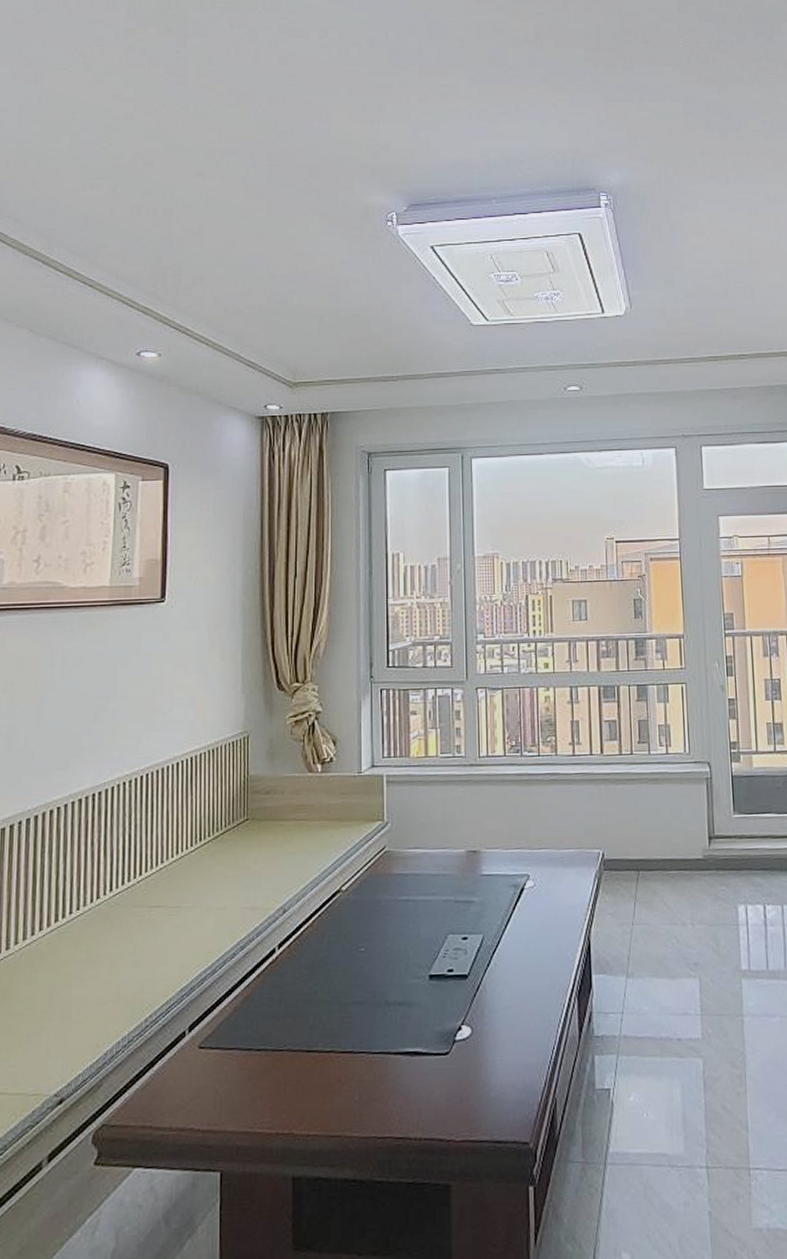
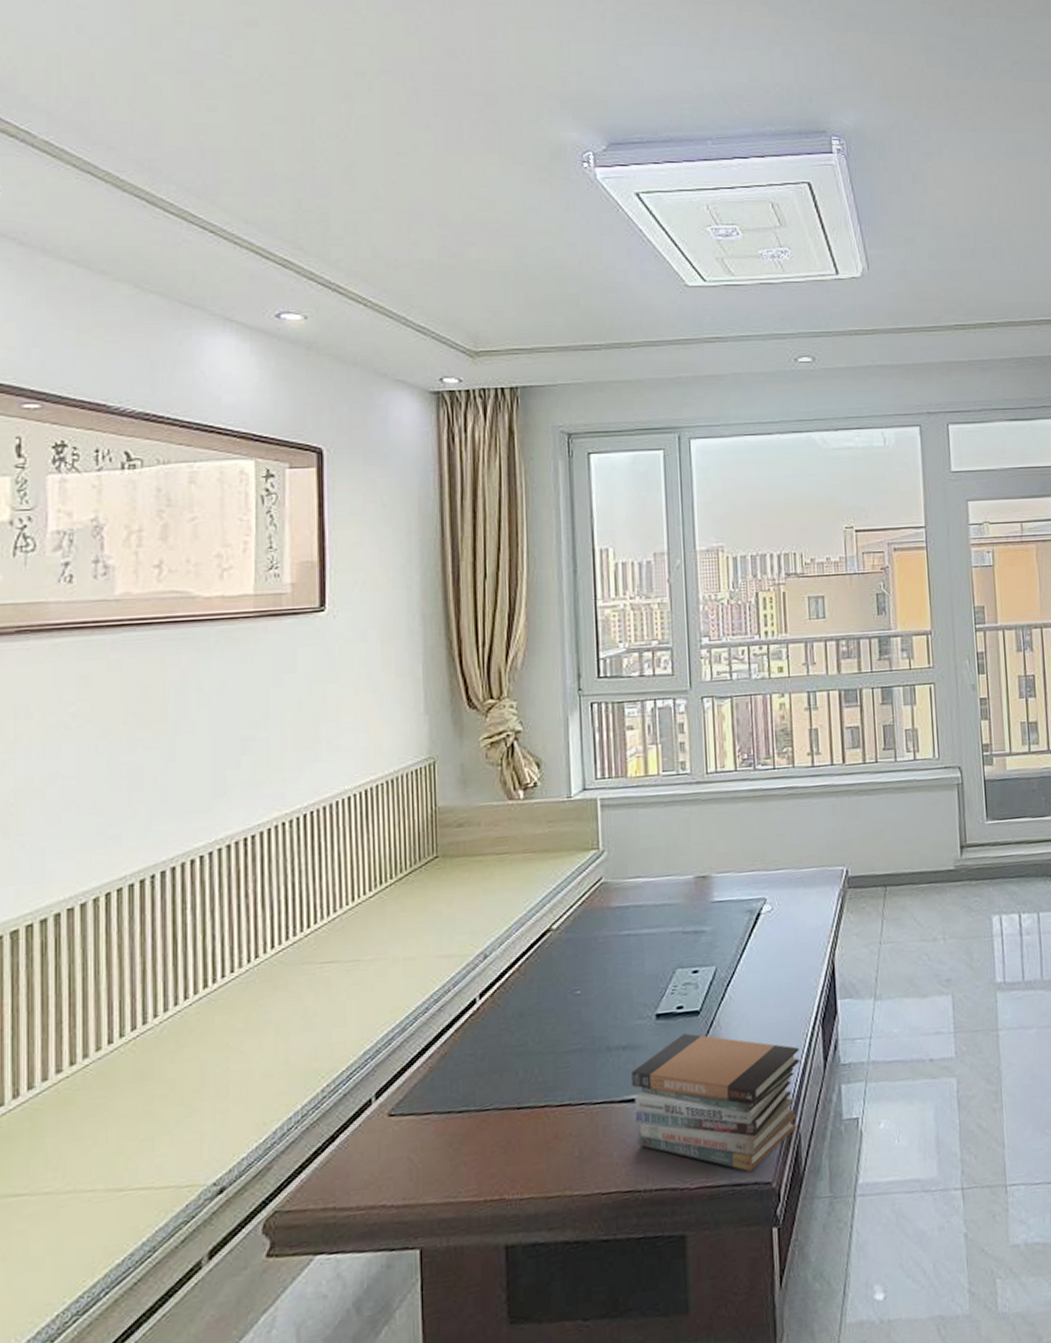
book stack: none [406,994,557,1131] -> present [631,1033,800,1172]

